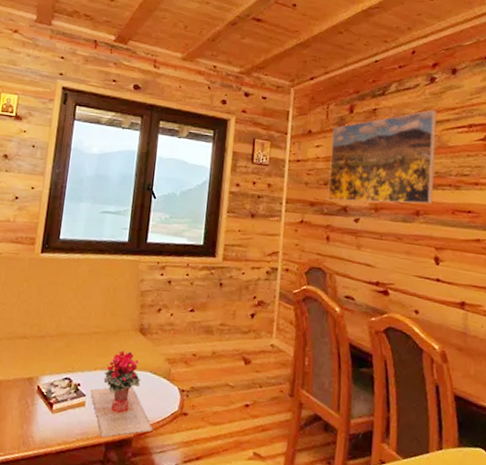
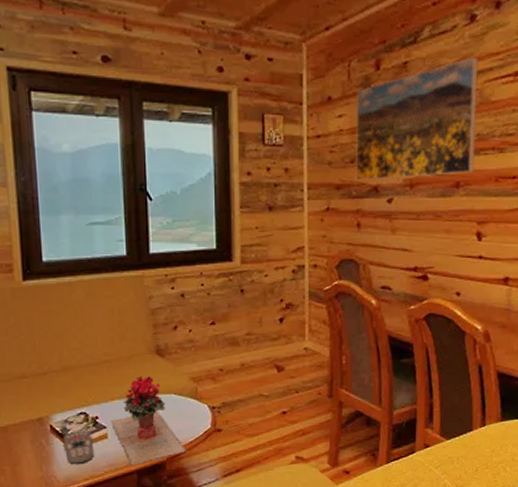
remote control: none [45,395,72,429] -> present [63,430,94,465]

